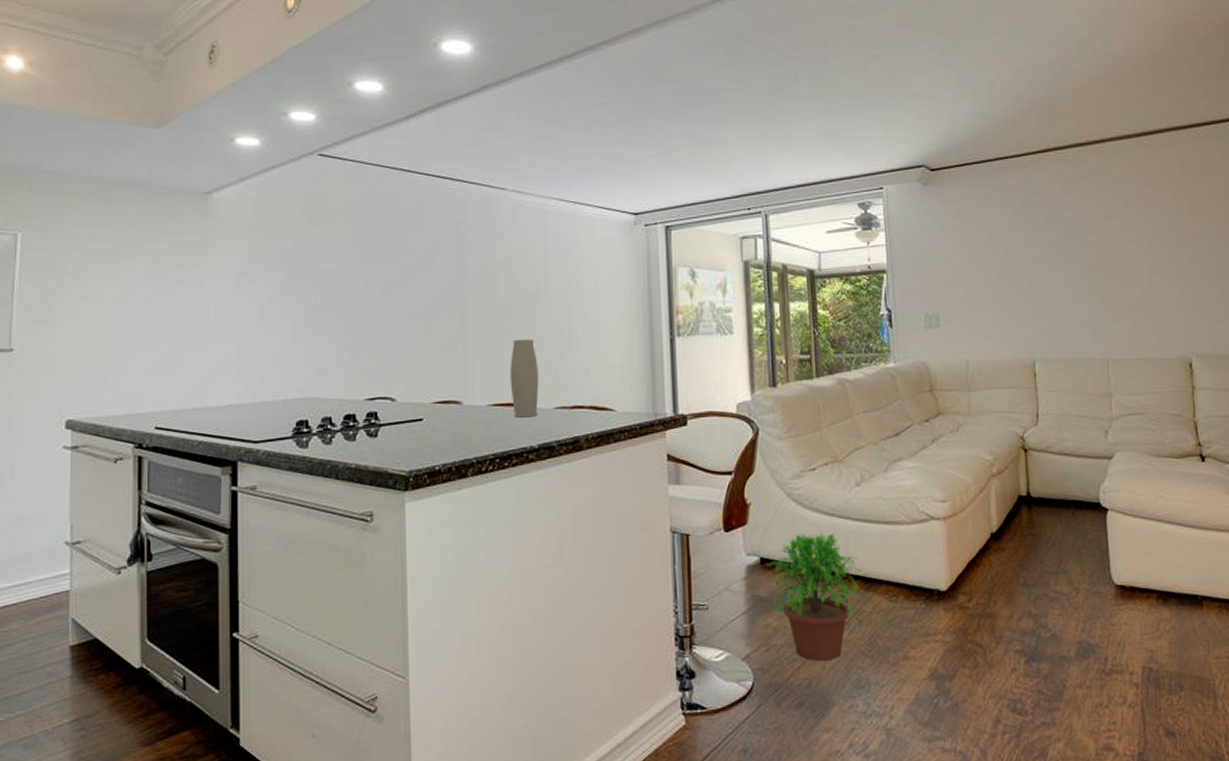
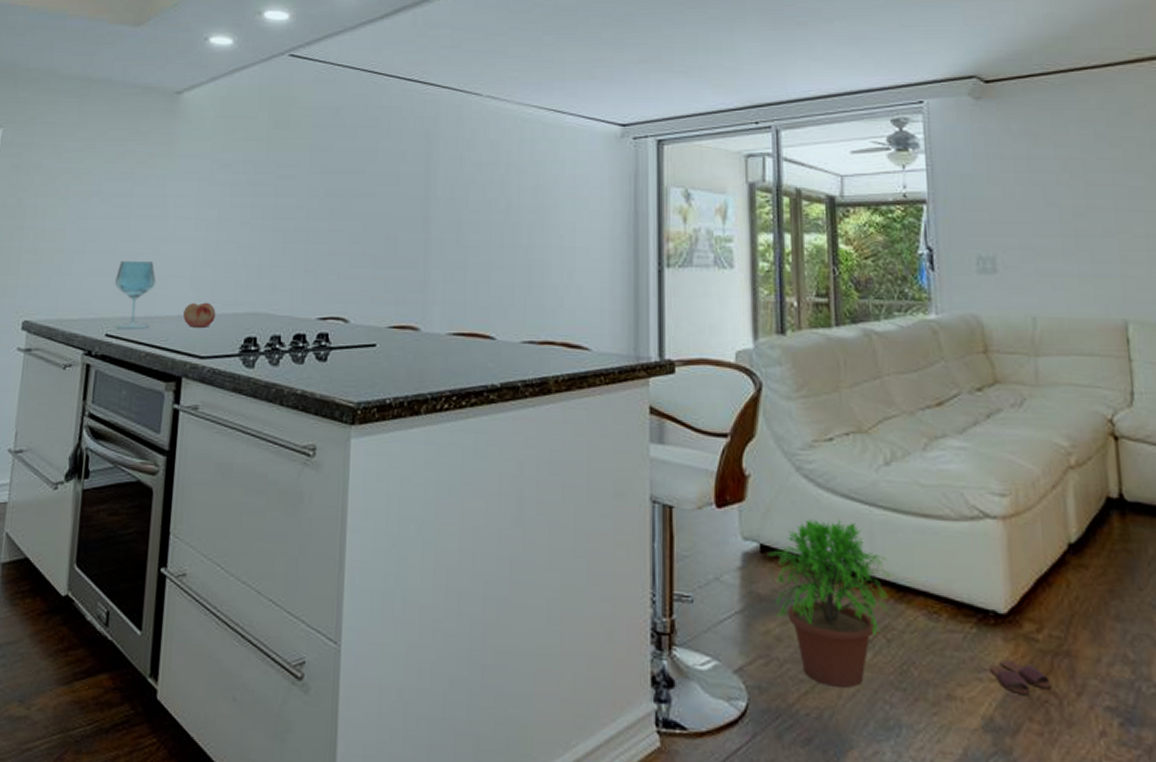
wine glass: none [159,356,202,422] -> present [114,261,156,330]
fruit: none [232,391,266,416] -> present [182,302,216,329]
vase: present [510,338,539,418] -> none [473,261,505,351]
slippers: none [935,624,978,649] -> present [990,659,1051,694]

